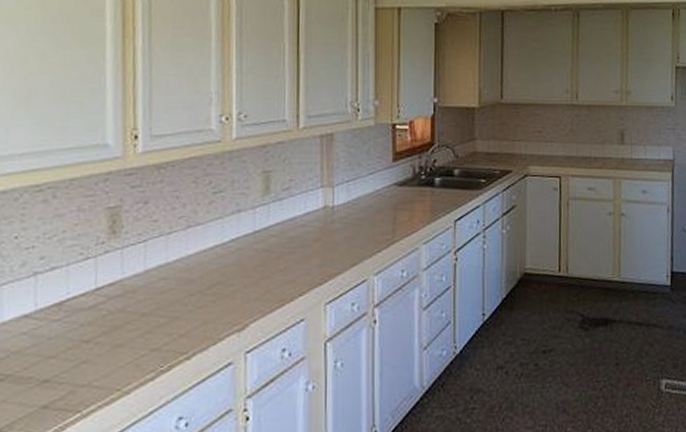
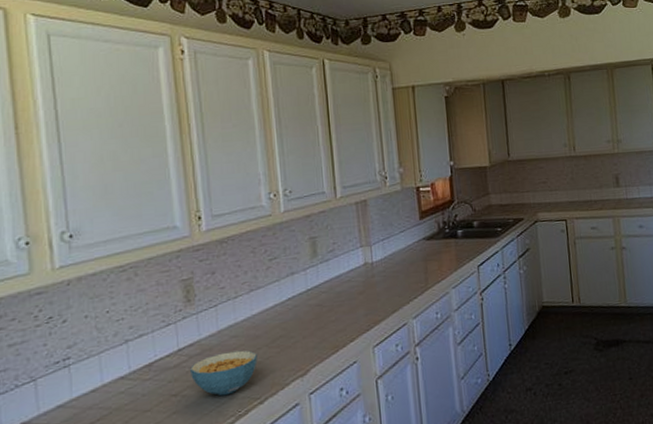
cereal bowl: none [108,295,189,347] -> present [190,350,258,396]

